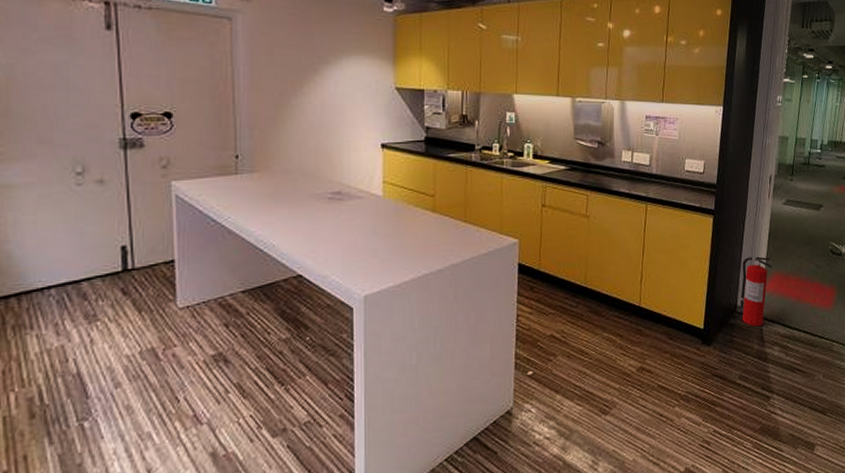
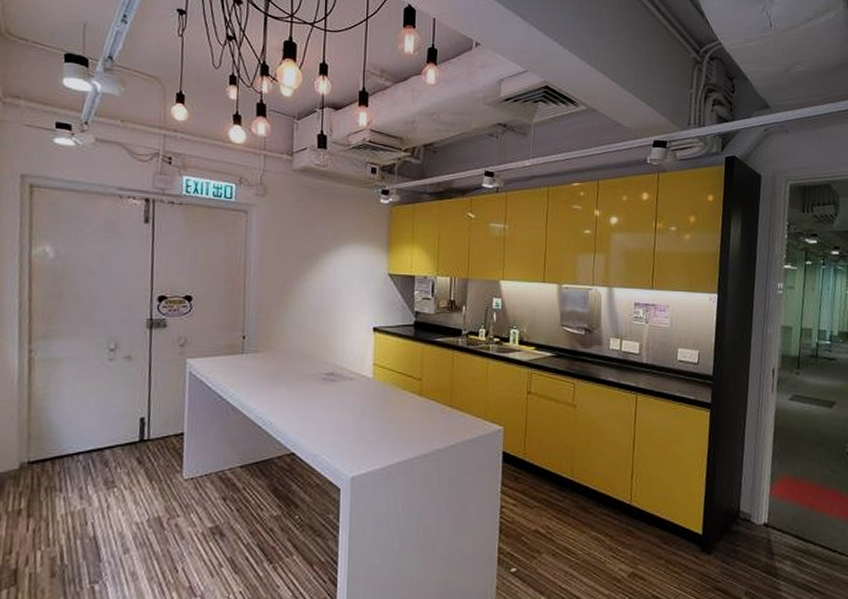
fire extinguisher: present [740,256,772,327] -> none [743,456,779,536]

